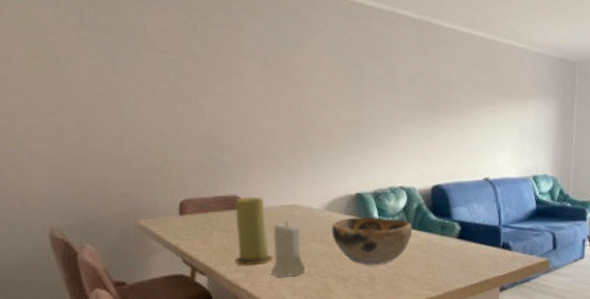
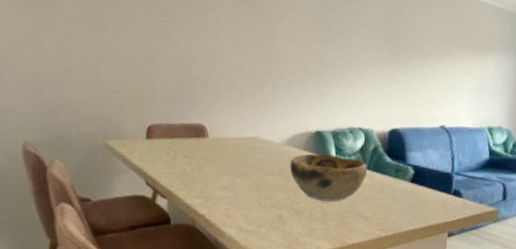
candle: present [234,196,273,265] -> none [194,126,232,192]
candle: present [271,221,306,278] -> none [229,153,262,207]

